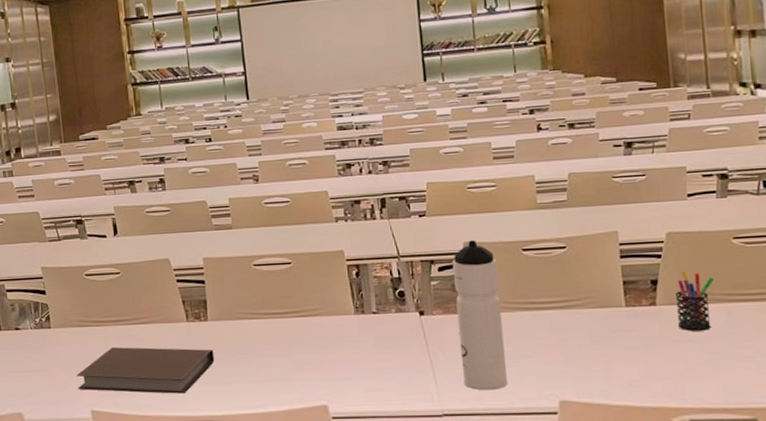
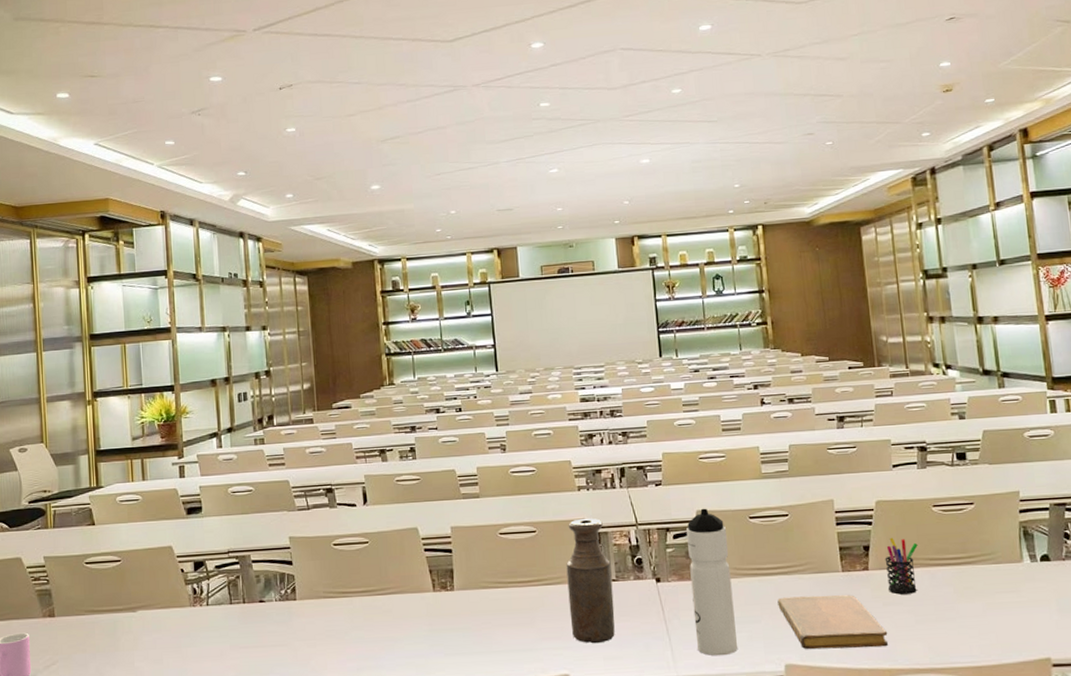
notebook: present [76,347,215,394] -> none [320,618,460,667]
bottle: none [323,249,376,376] -> present [566,518,615,644]
notebook: none [552,330,677,386] -> present [777,595,889,650]

